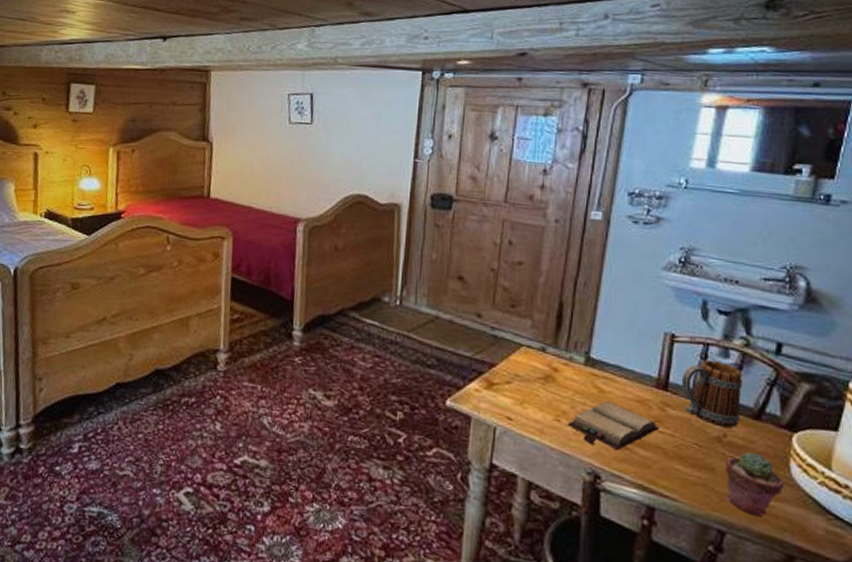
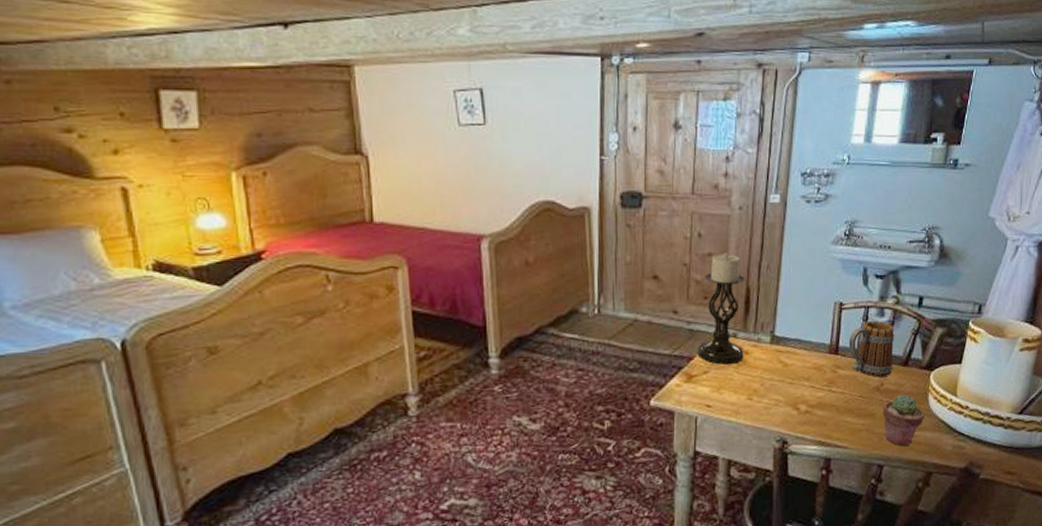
candle holder: none [500,263,559,380] -> present [697,252,746,365]
hardback book: present [567,401,660,451] -> none [758,373,833,416]

